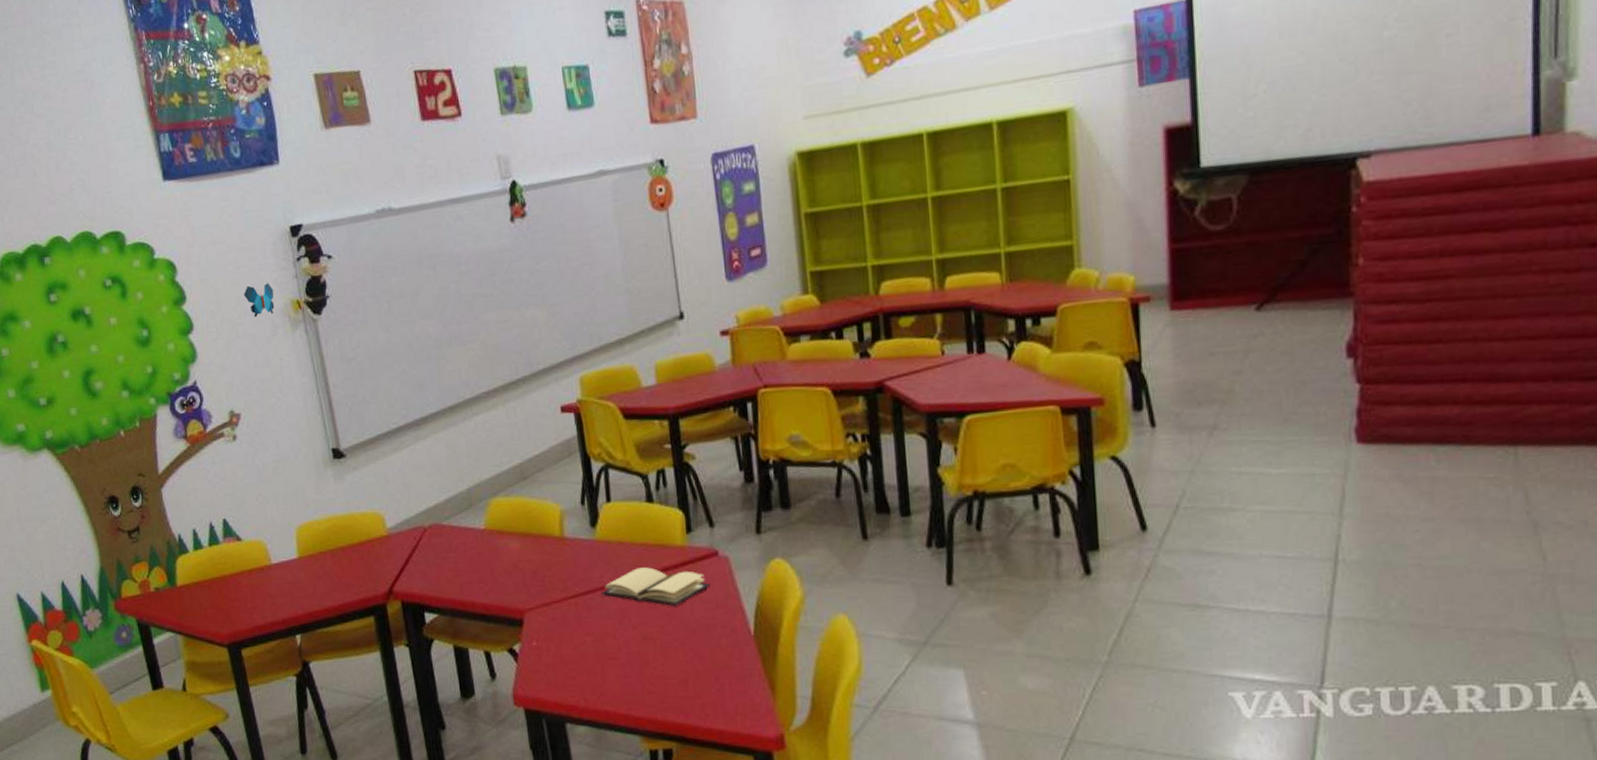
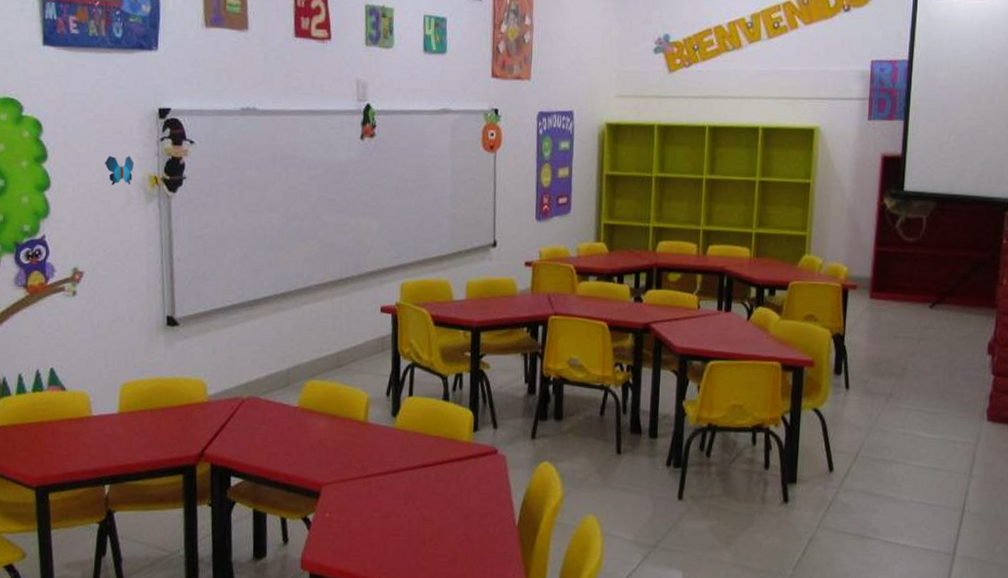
book: present [601,567,711,606] -> none [393,457,488,494]

